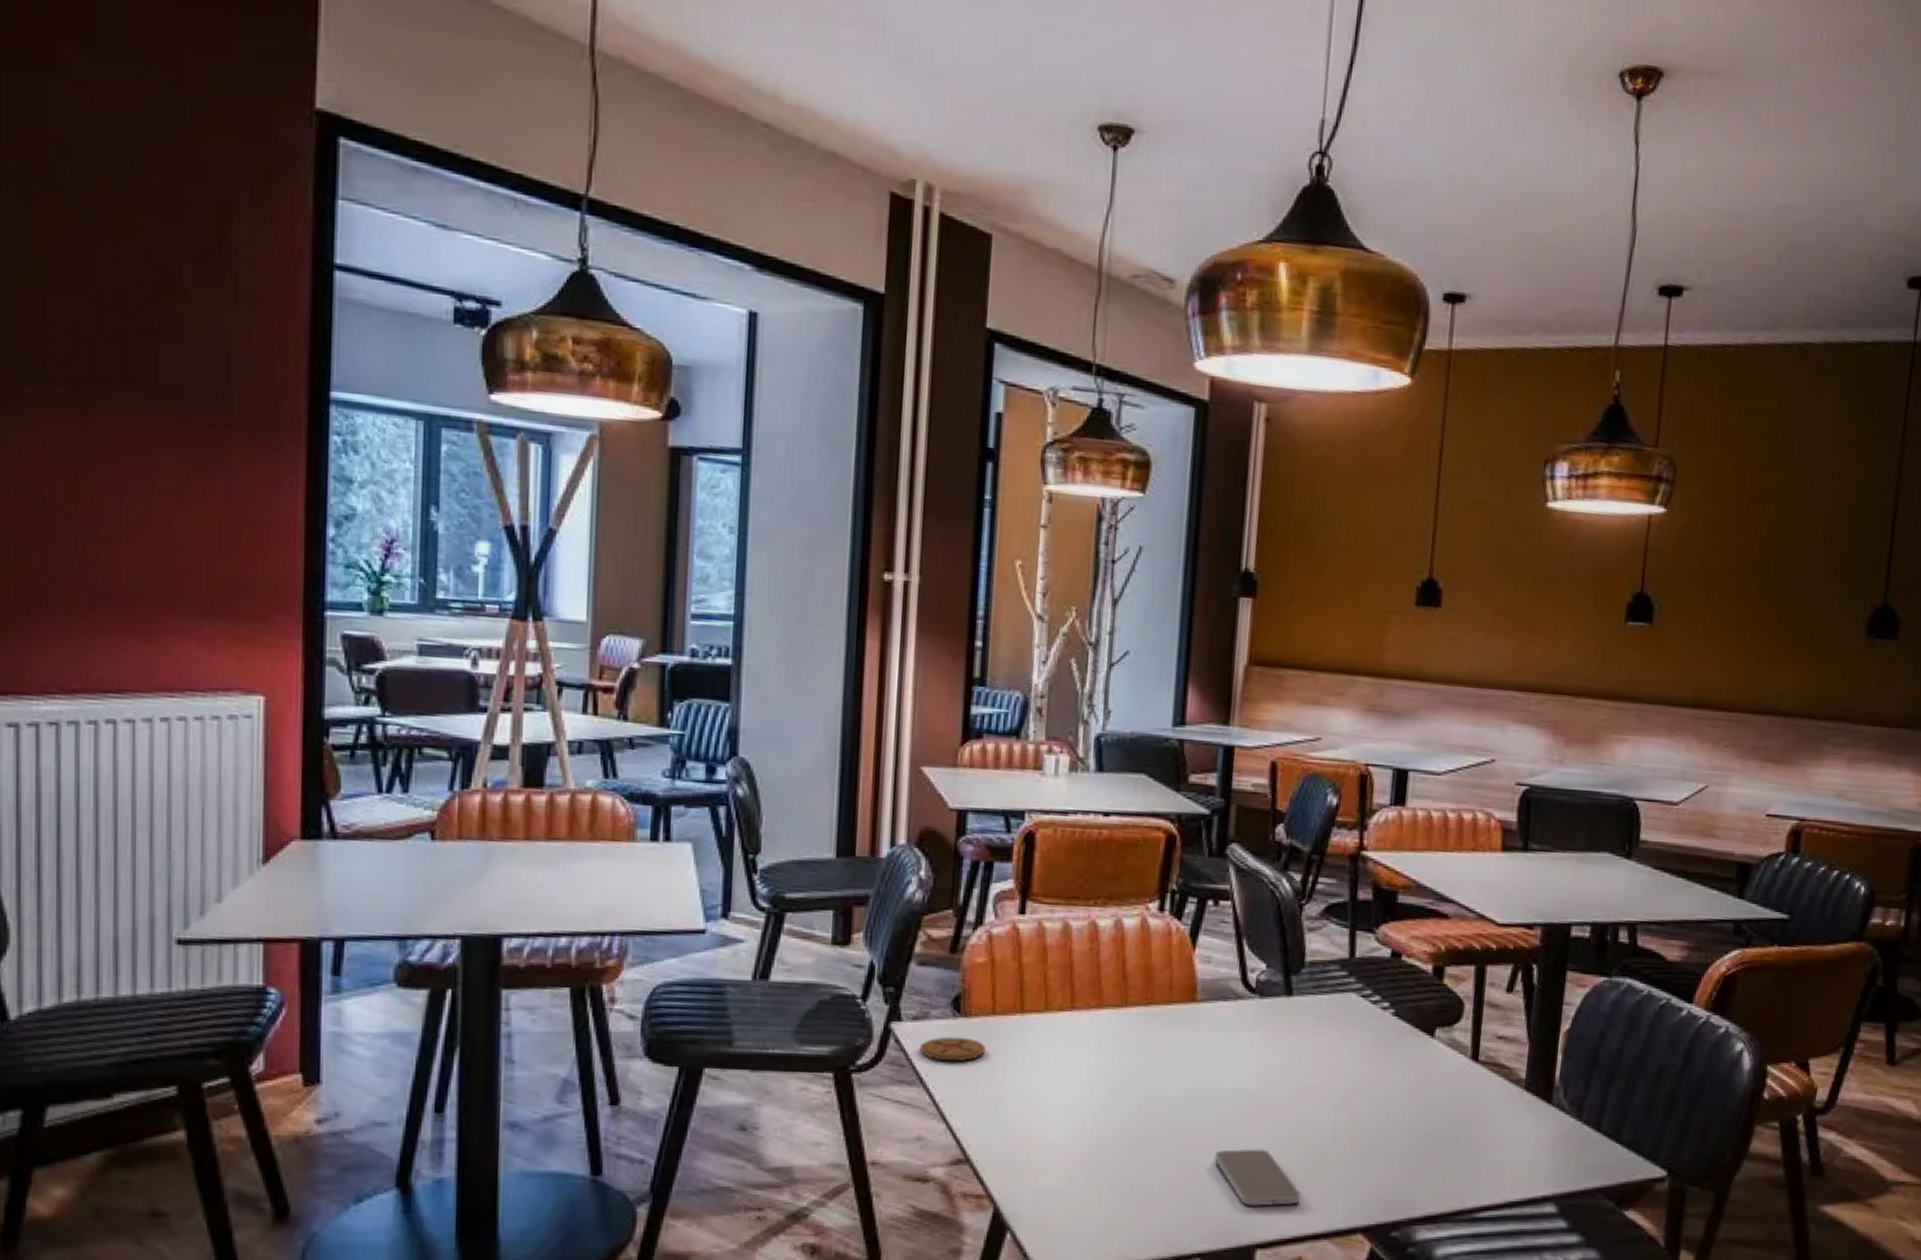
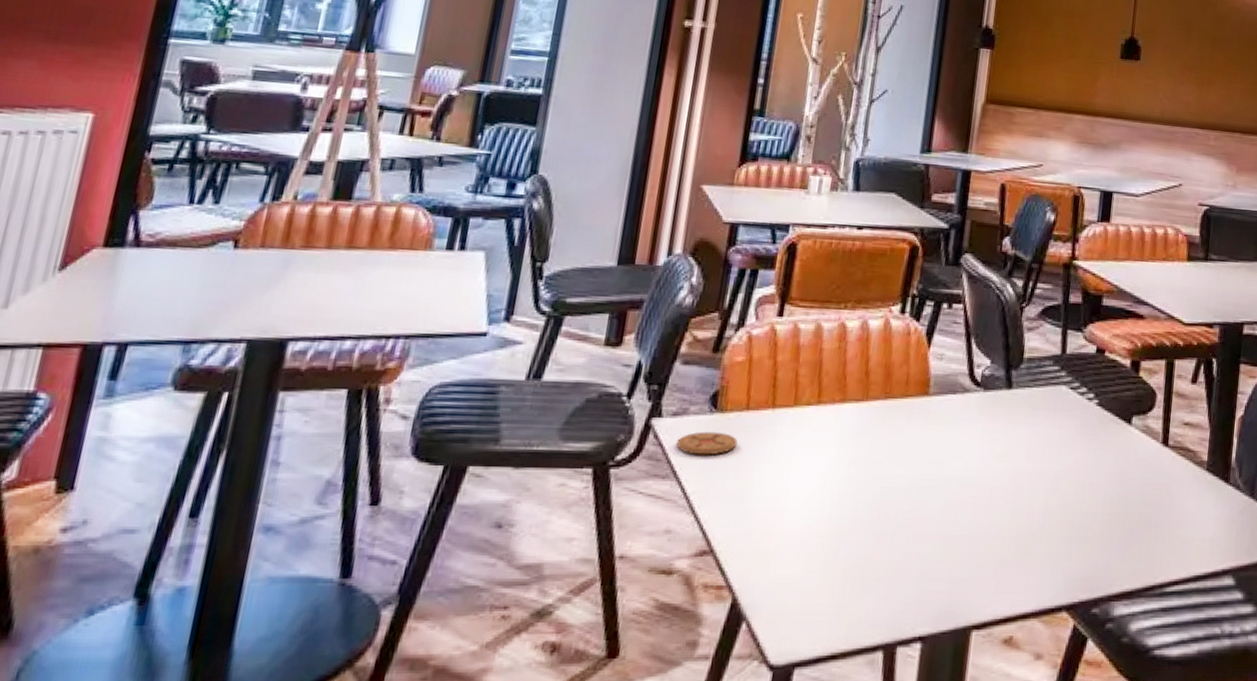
smartphone: present [1213,1148,1301,1207] -> none [937,532,1014,588]

